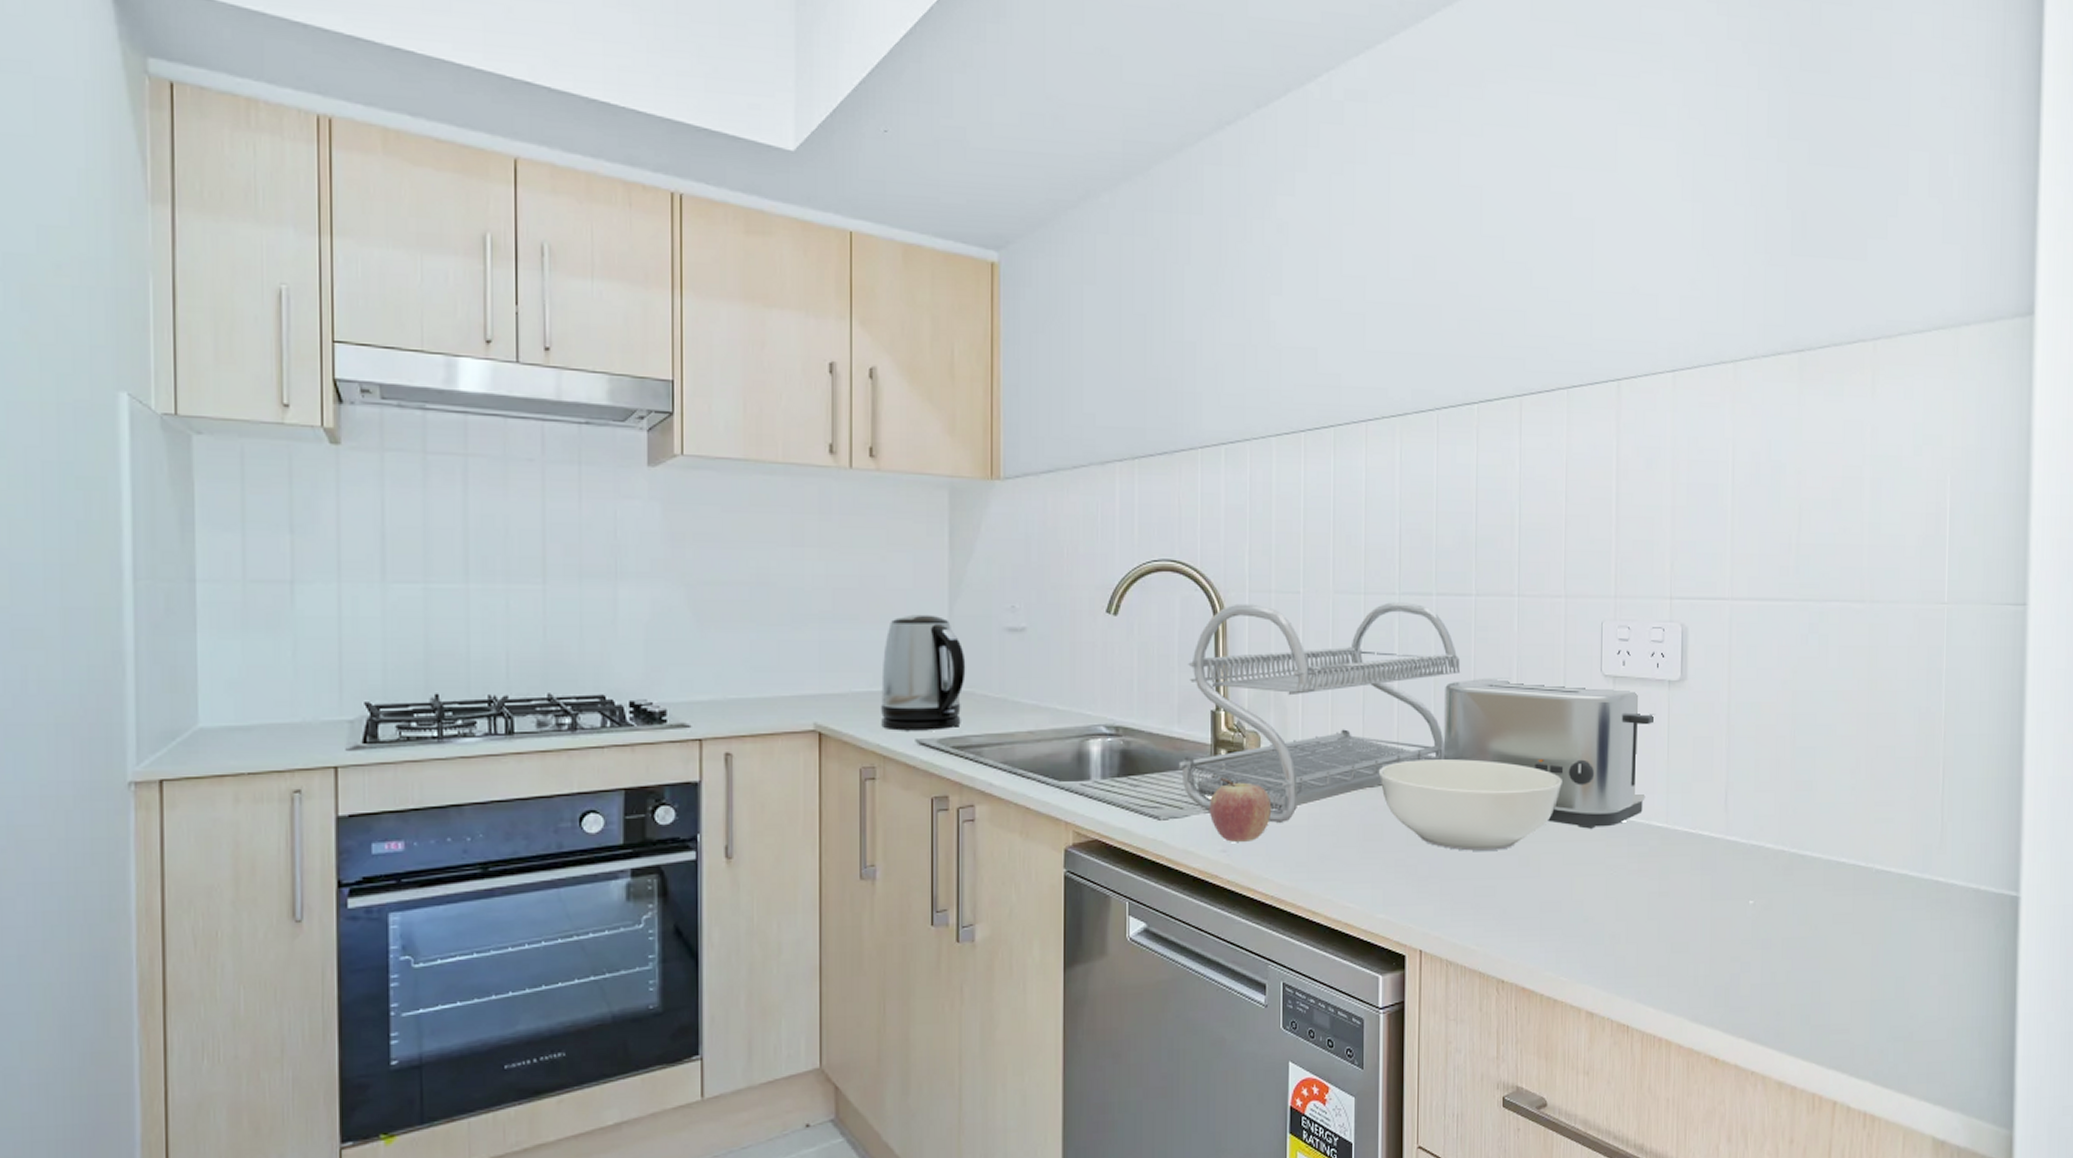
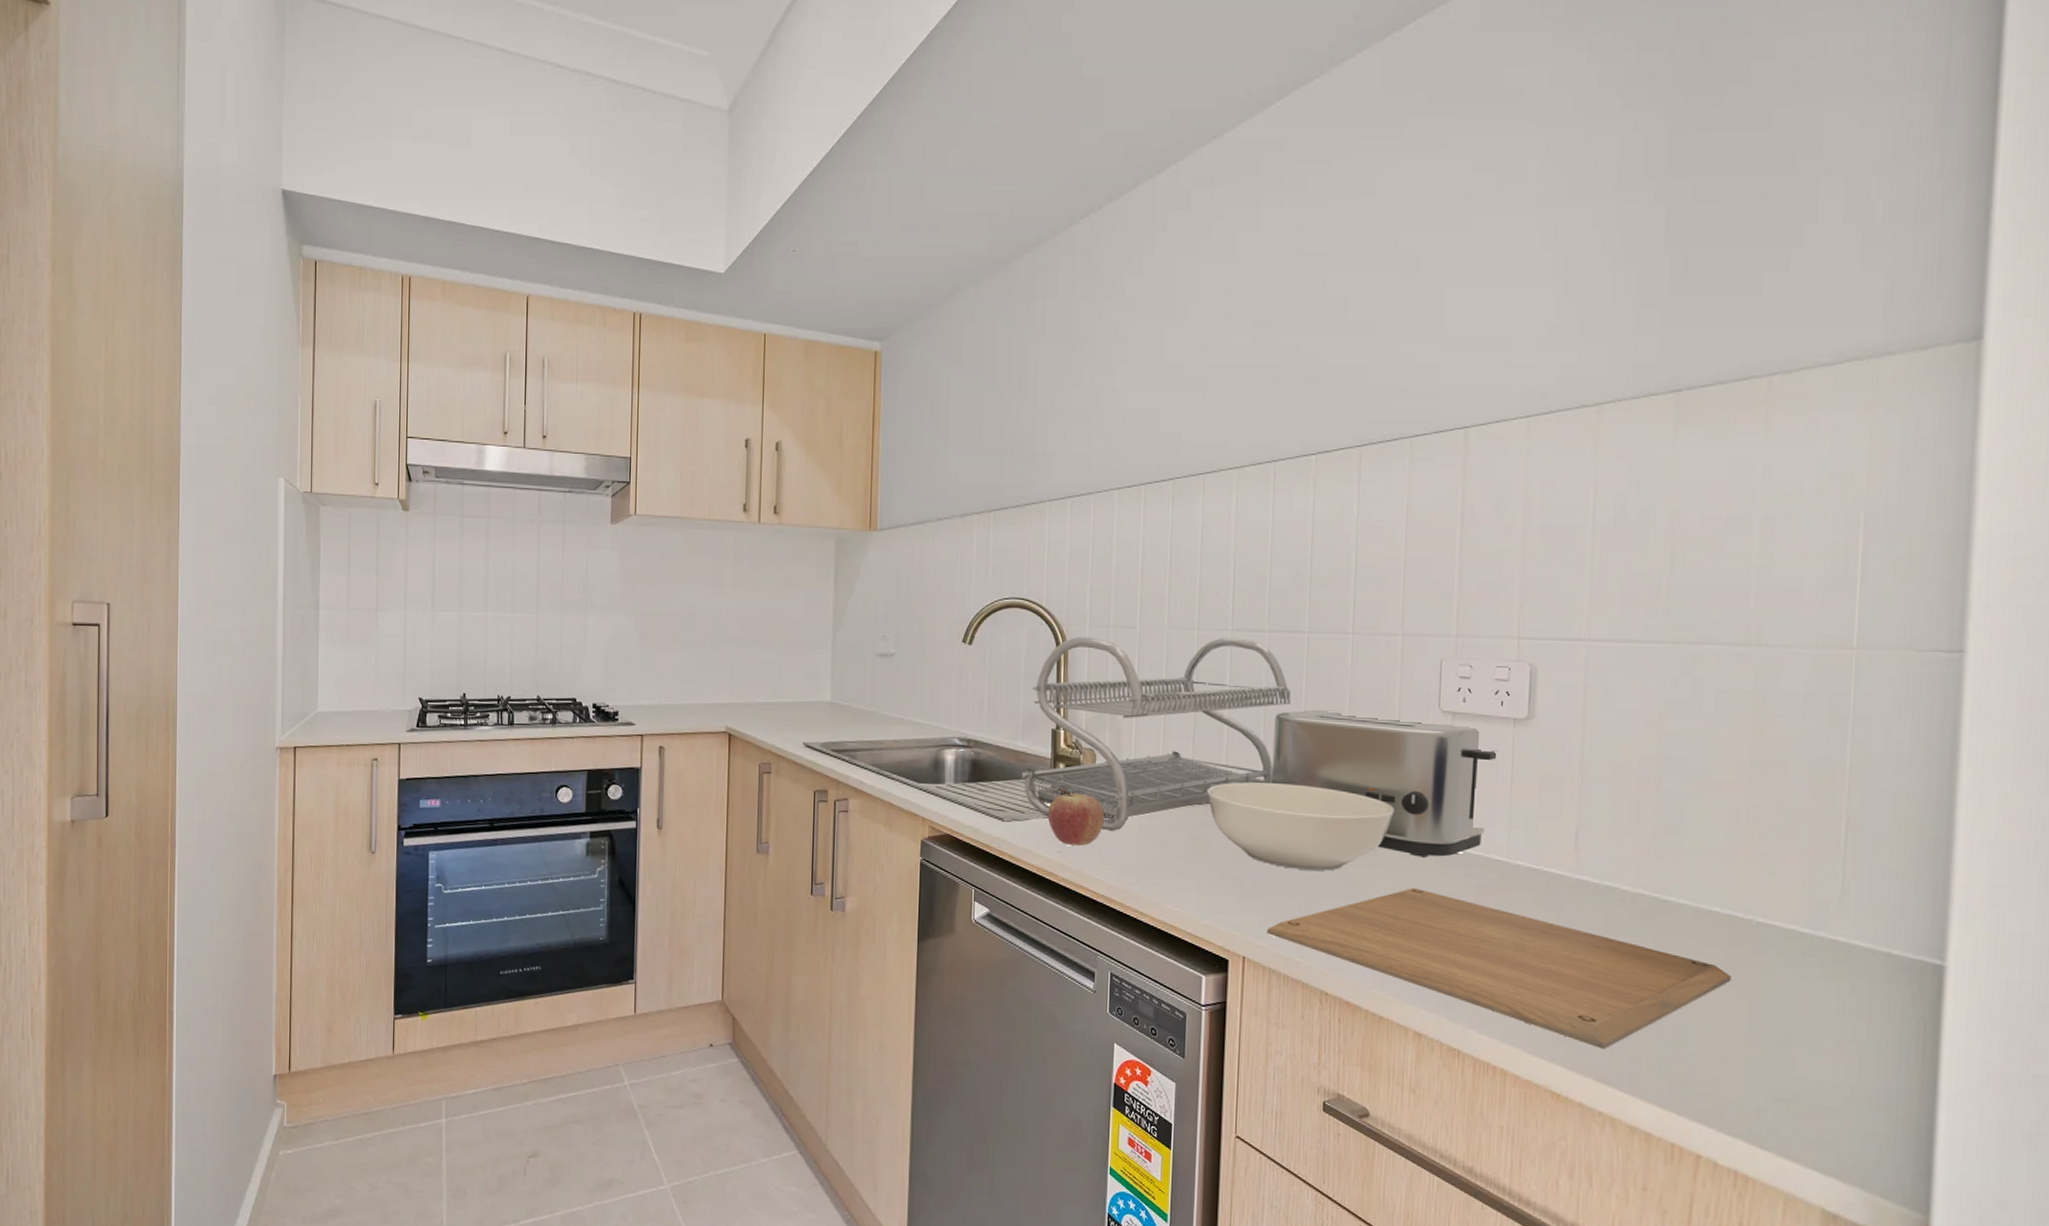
kettle: present [881,614,966,732] -> none [777,641,845,737]
chopping board: none [1442,861,1857,1009] -> present [1266,887,1732,1050]

